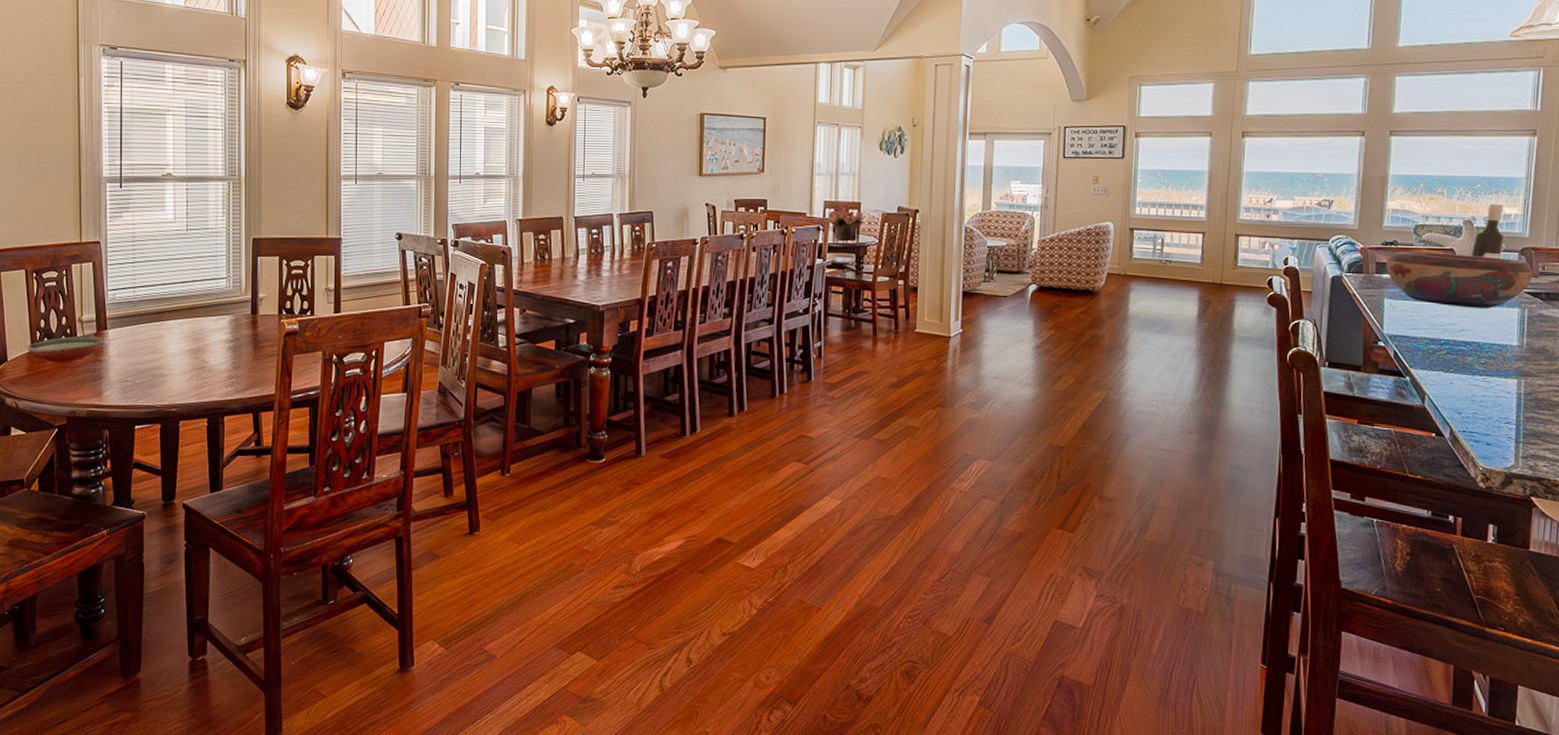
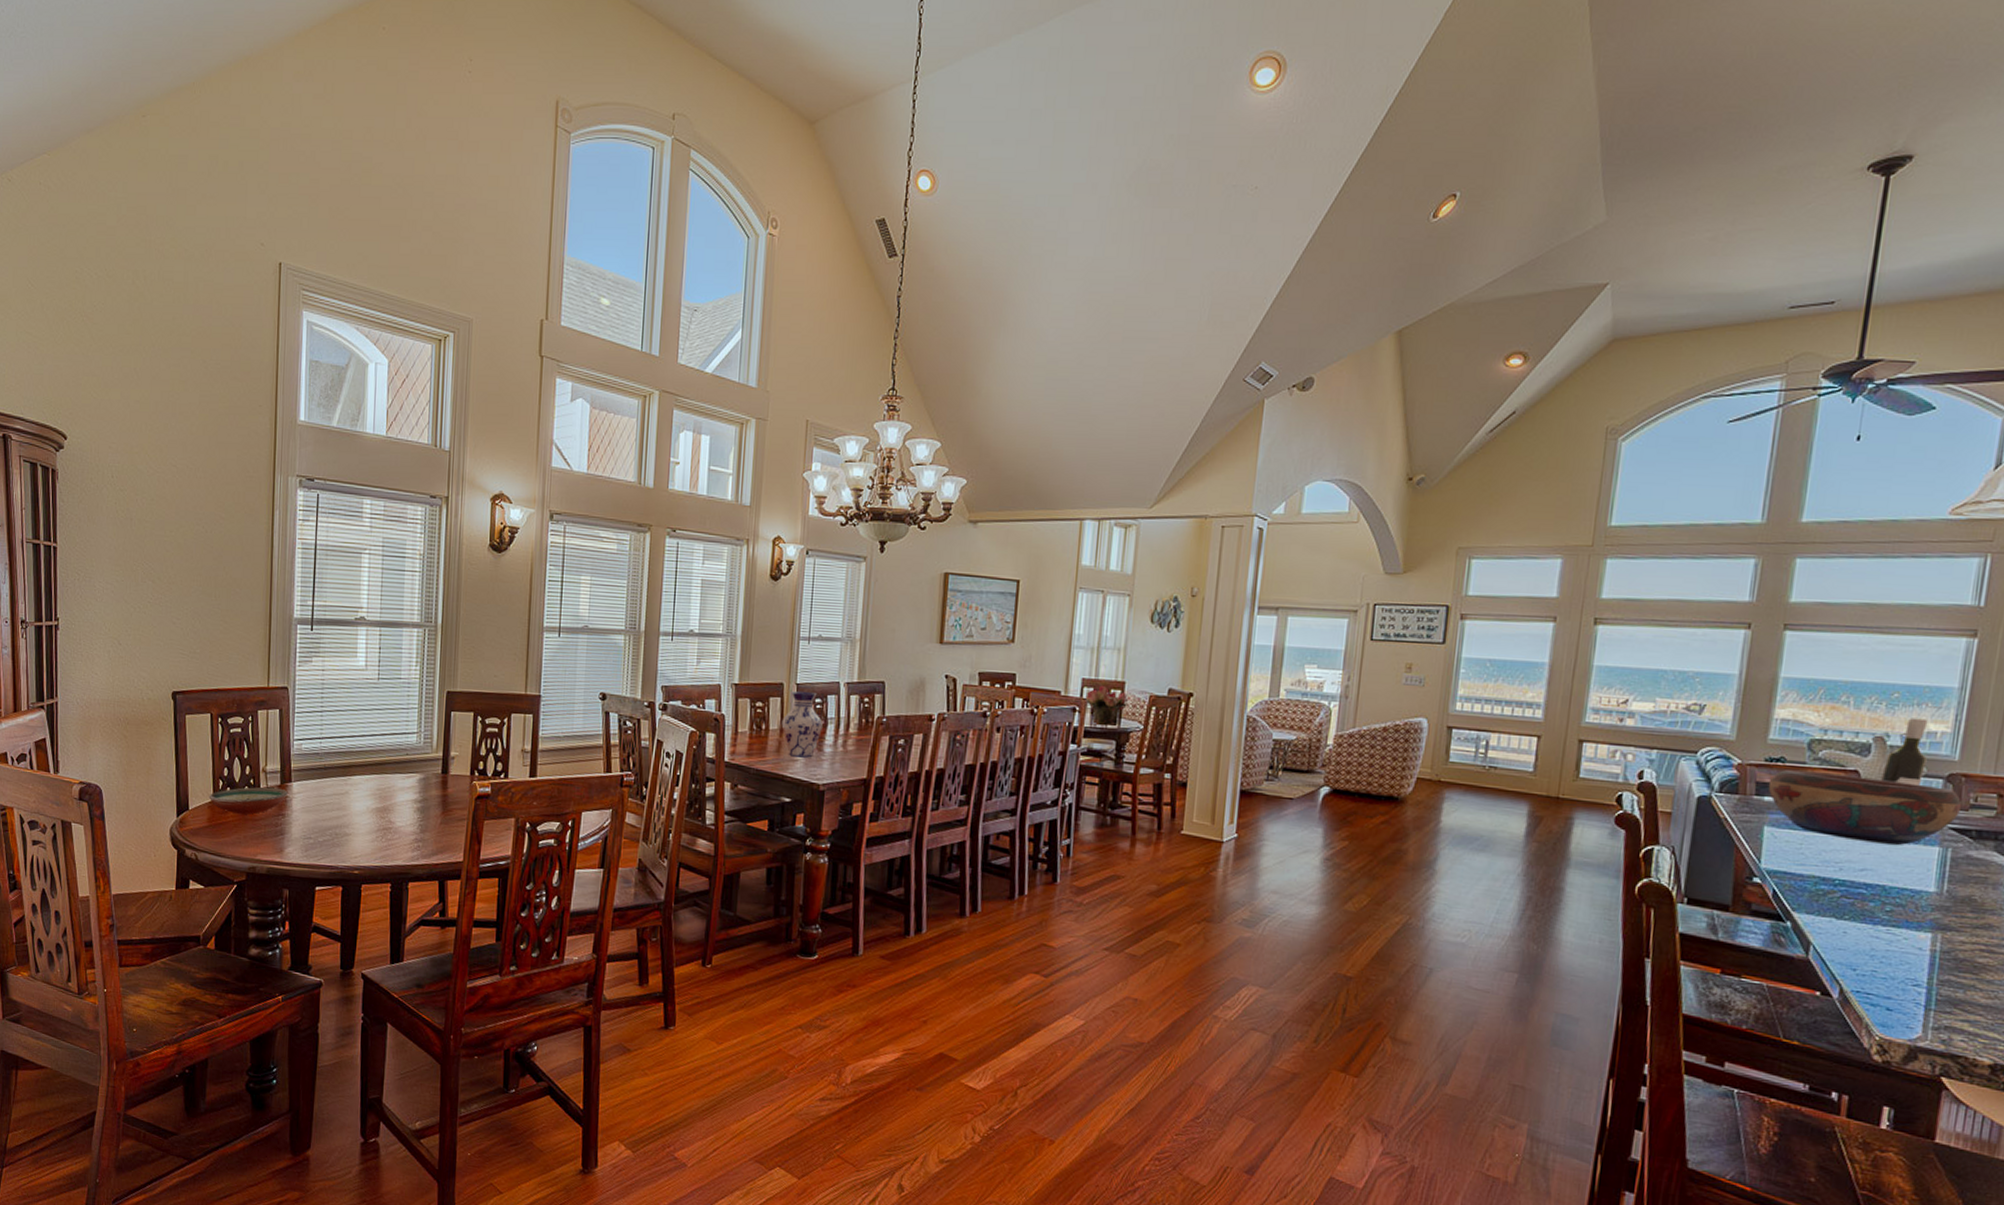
vase: none [563,223,599,283] -> present [781,691,823,758]

